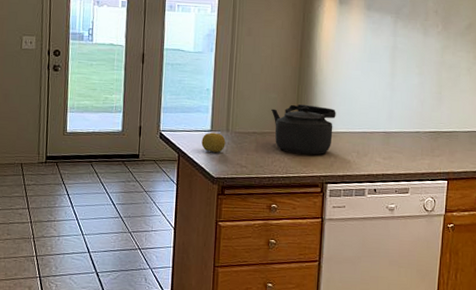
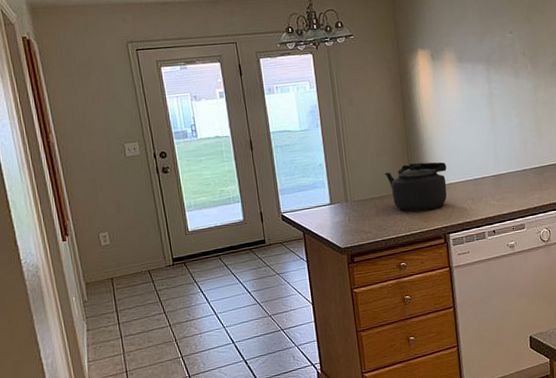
fruit: present [201,132,226,153] -> none [323,205,347,225]

